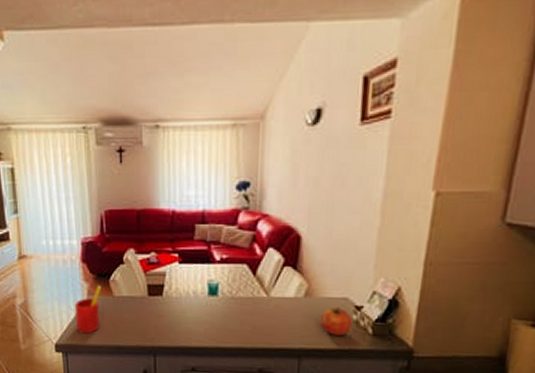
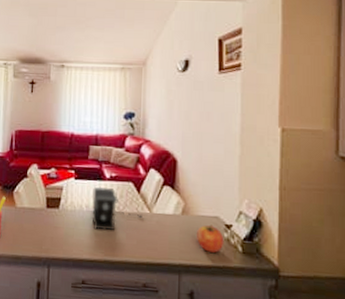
coffee maker: none [200,270,259,318] -> present [92,186,143,231]

